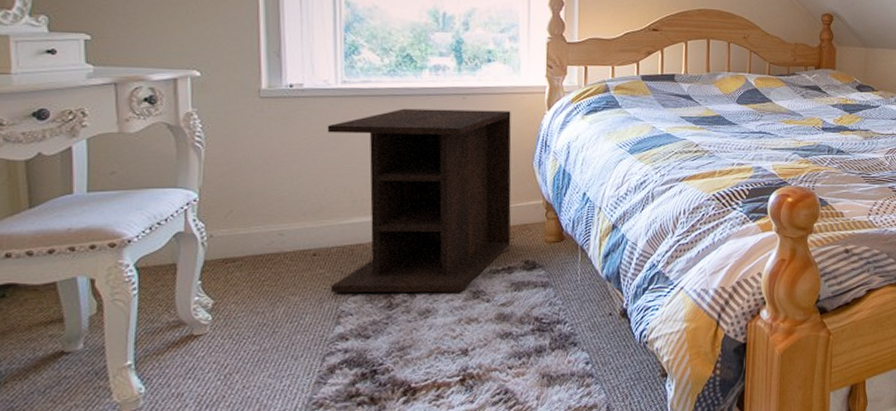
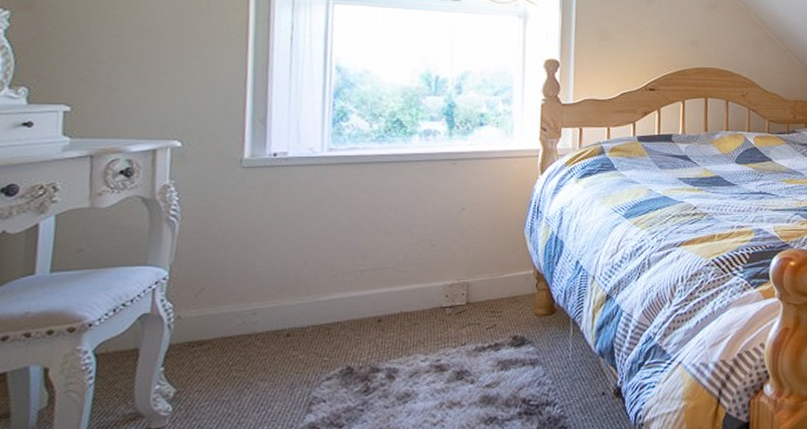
nightstand: present [327,108,512,293] -> none [303,176,503,378]

